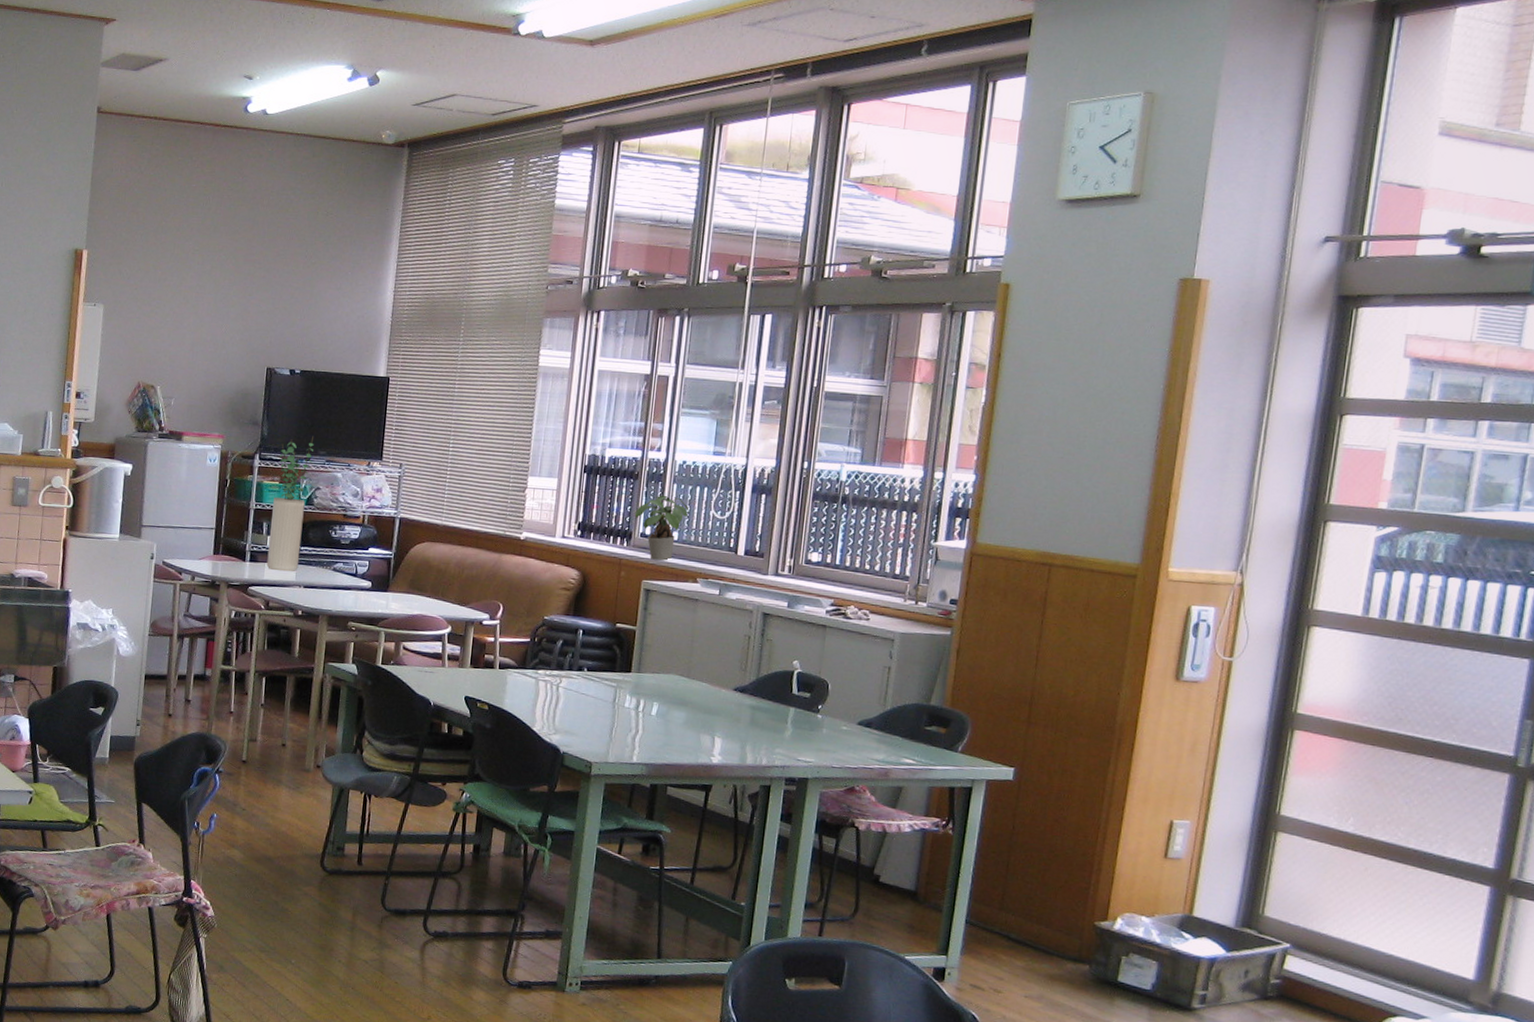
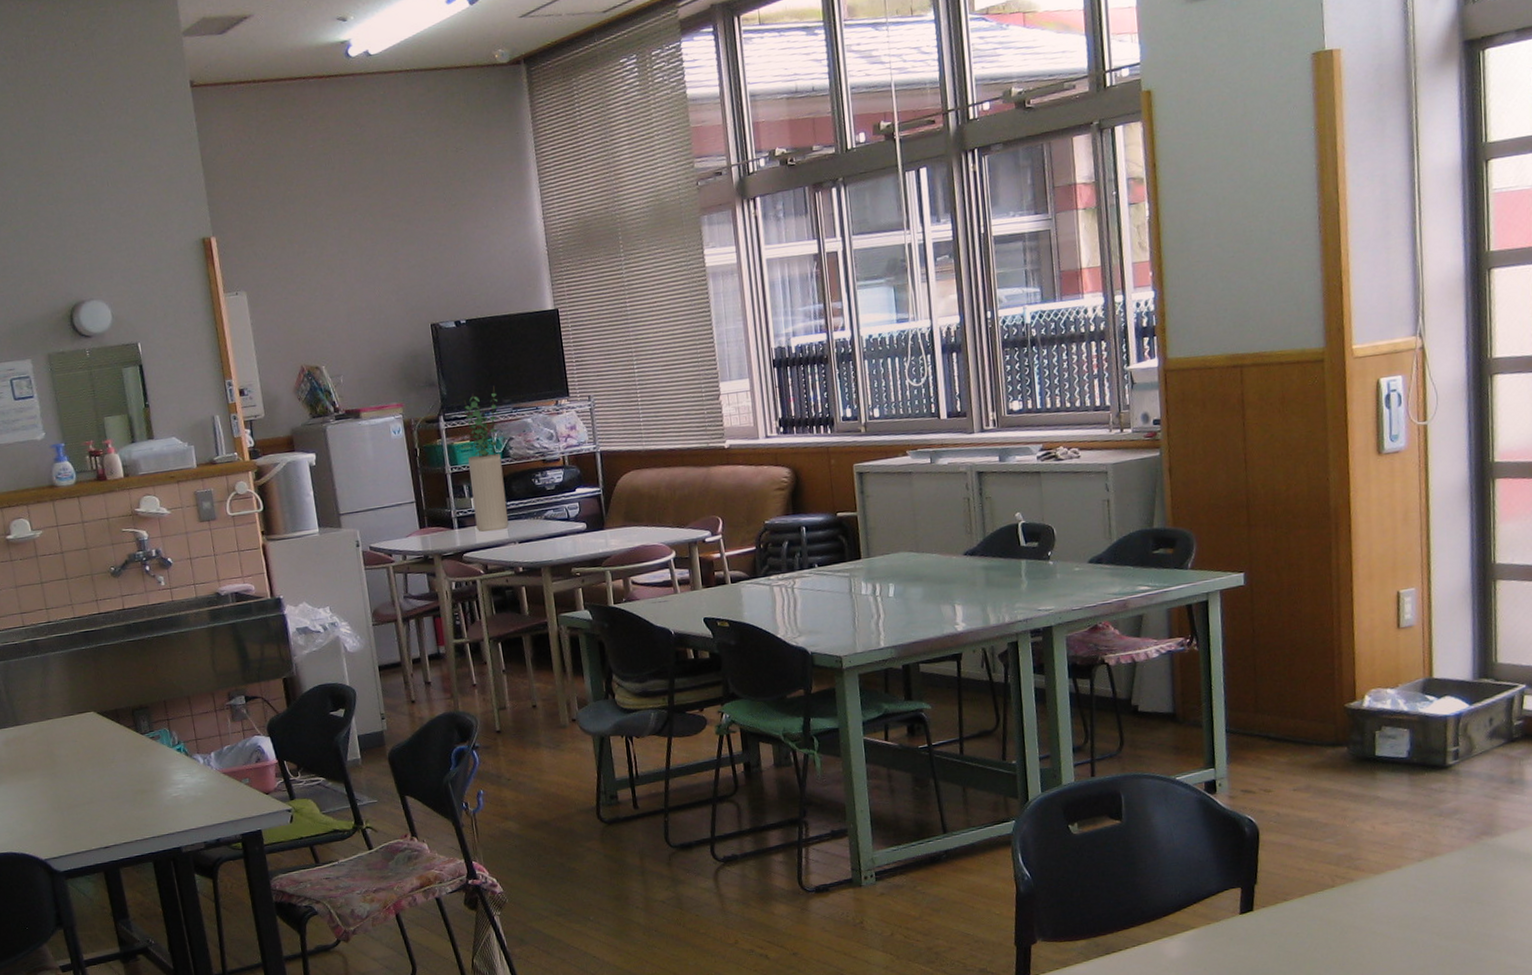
potted plant: present [634,495,691,561] -> none [832,373,887,442]

